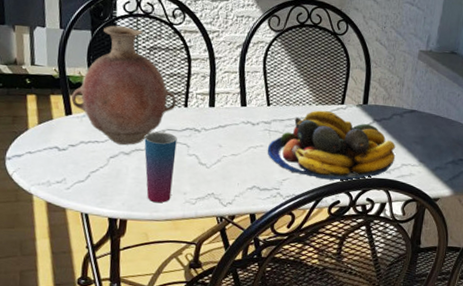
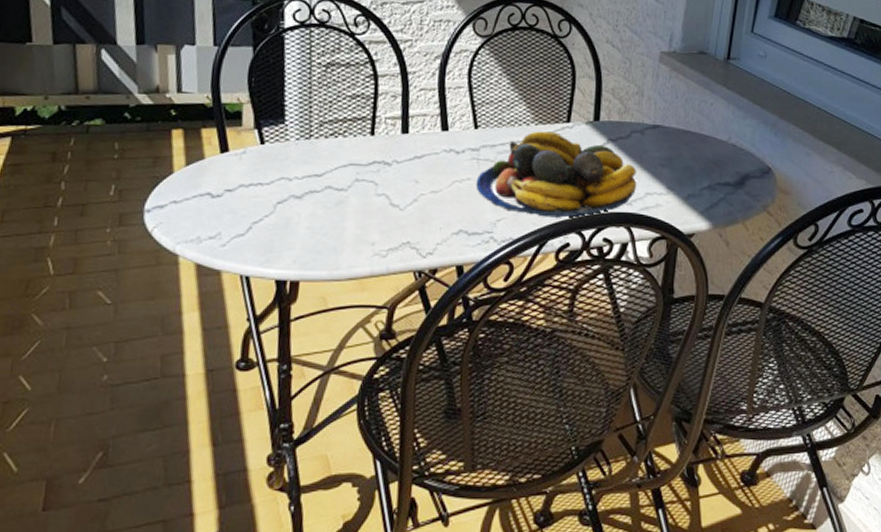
vase: present [71,25,177,145] -> none [228,38,361,186]
cup: present [144,131,177,203] -> none [320,168,362,258]

